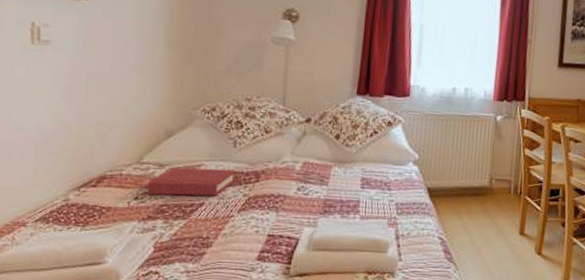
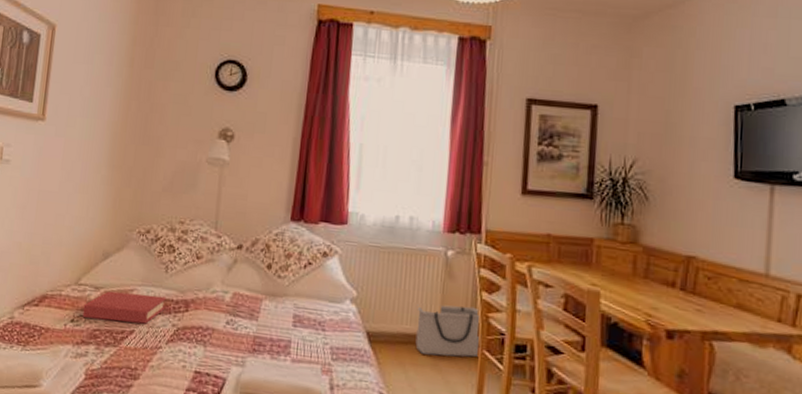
storage bin: none [469,161,523,204] -> present [415,304,480,357]

